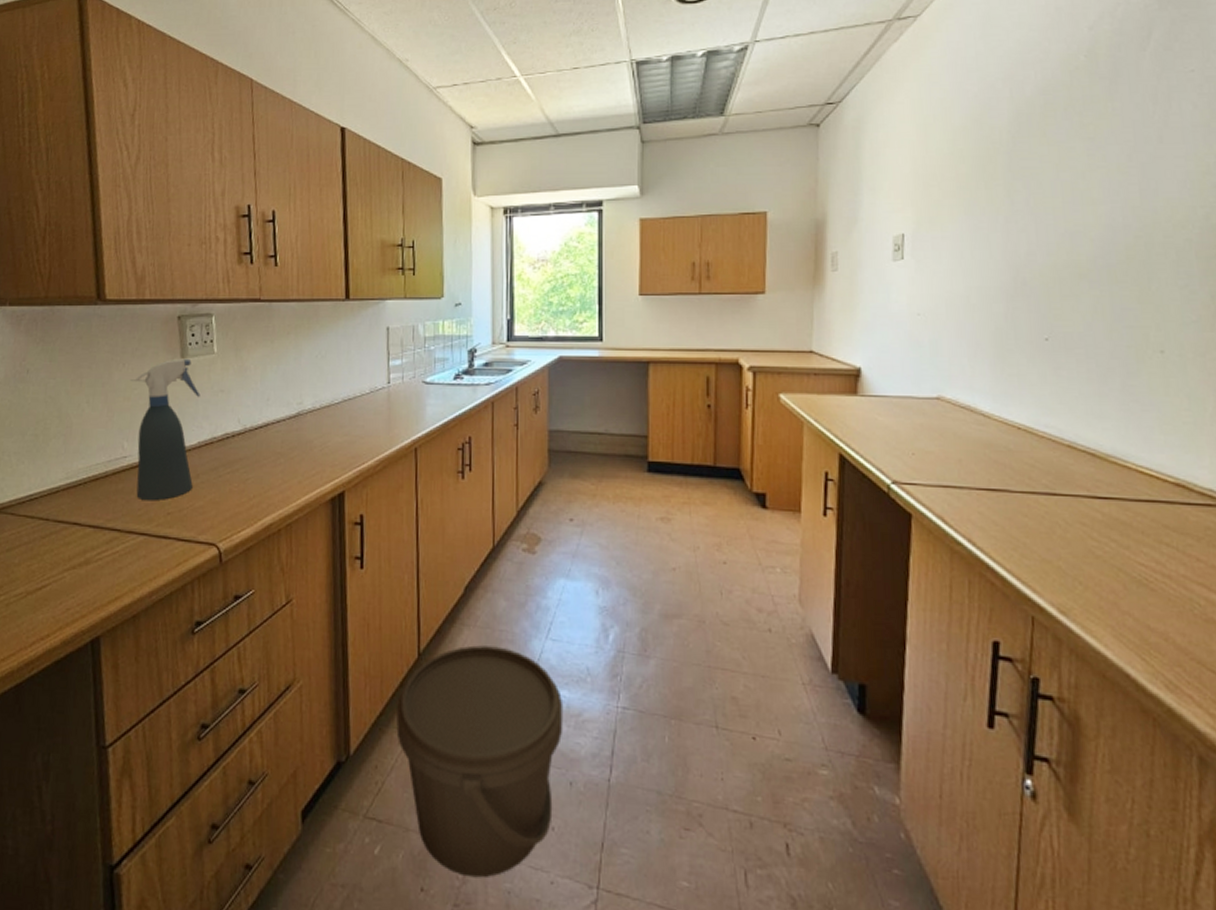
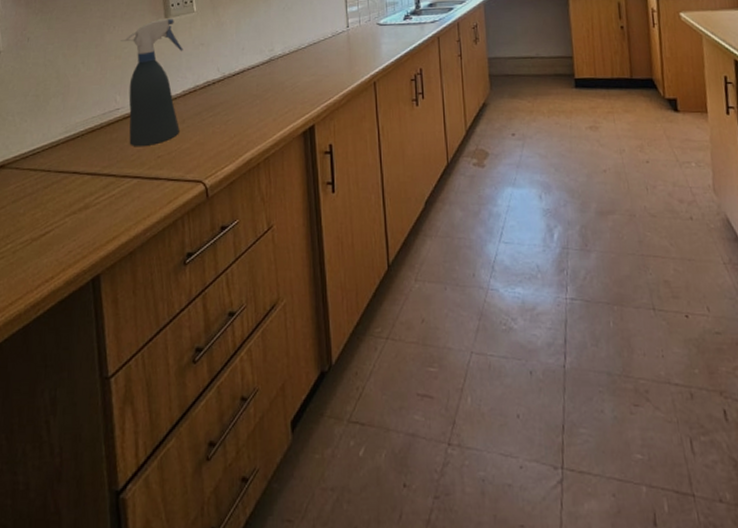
bucket: present [396,645,564,878] -> none [372,253,521,469]

